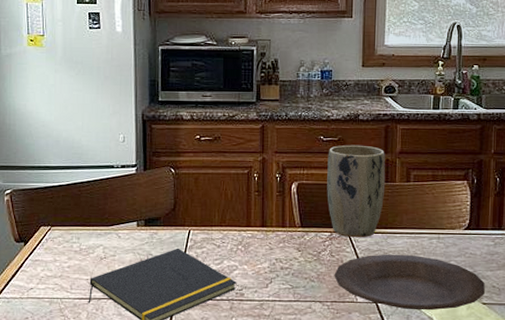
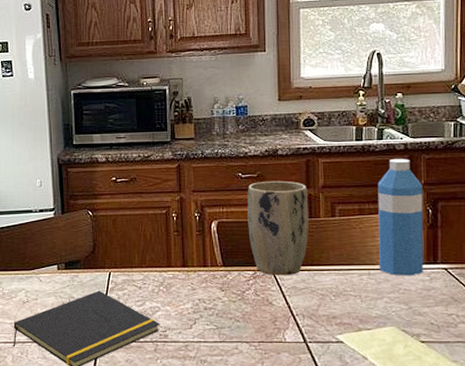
plate: present [334,254,485,311] -> none [260,292,422,350]
water bottle: none [449,128,492,241] -> present [378,159,424,276]

